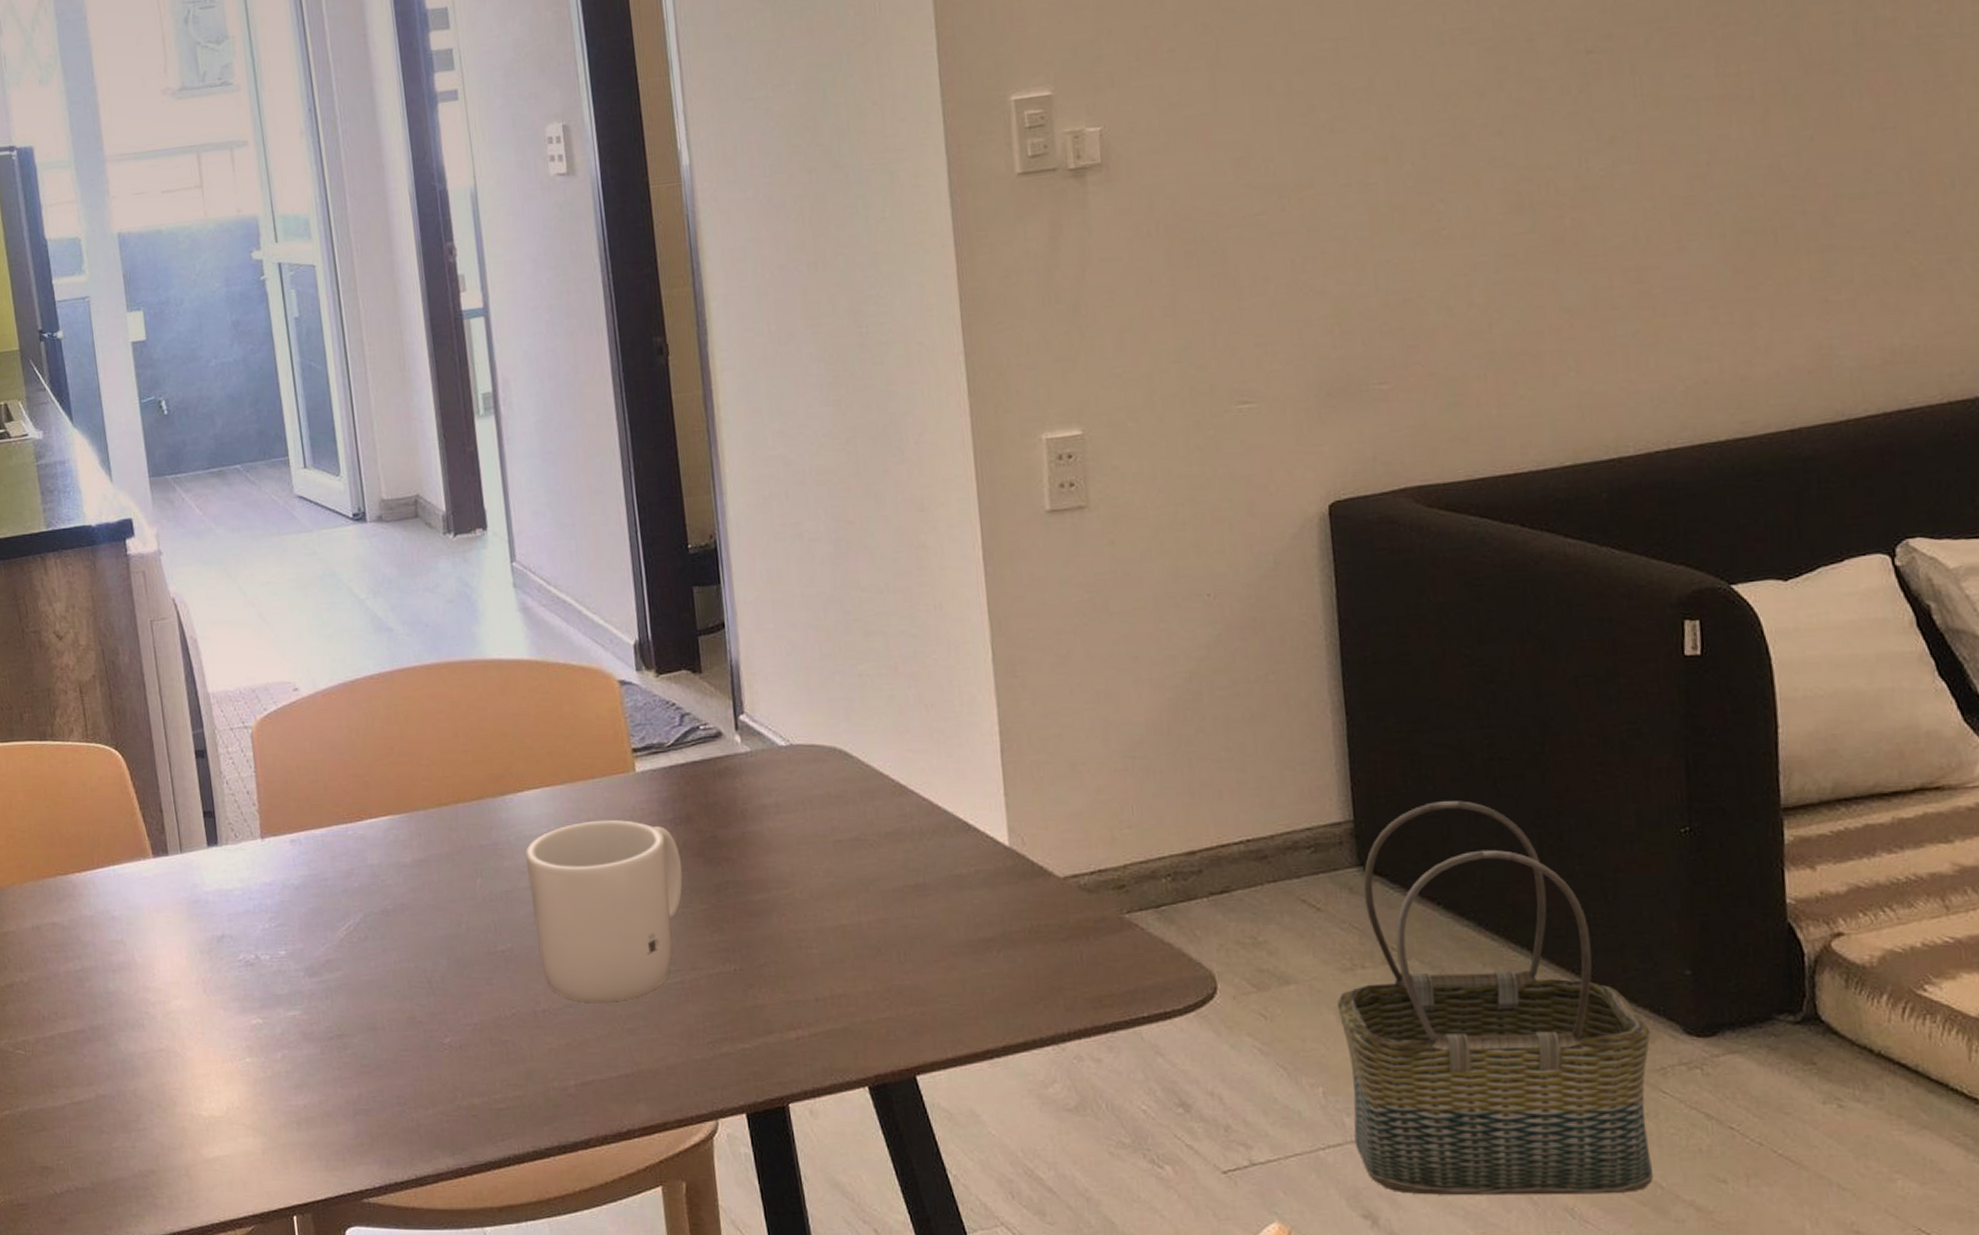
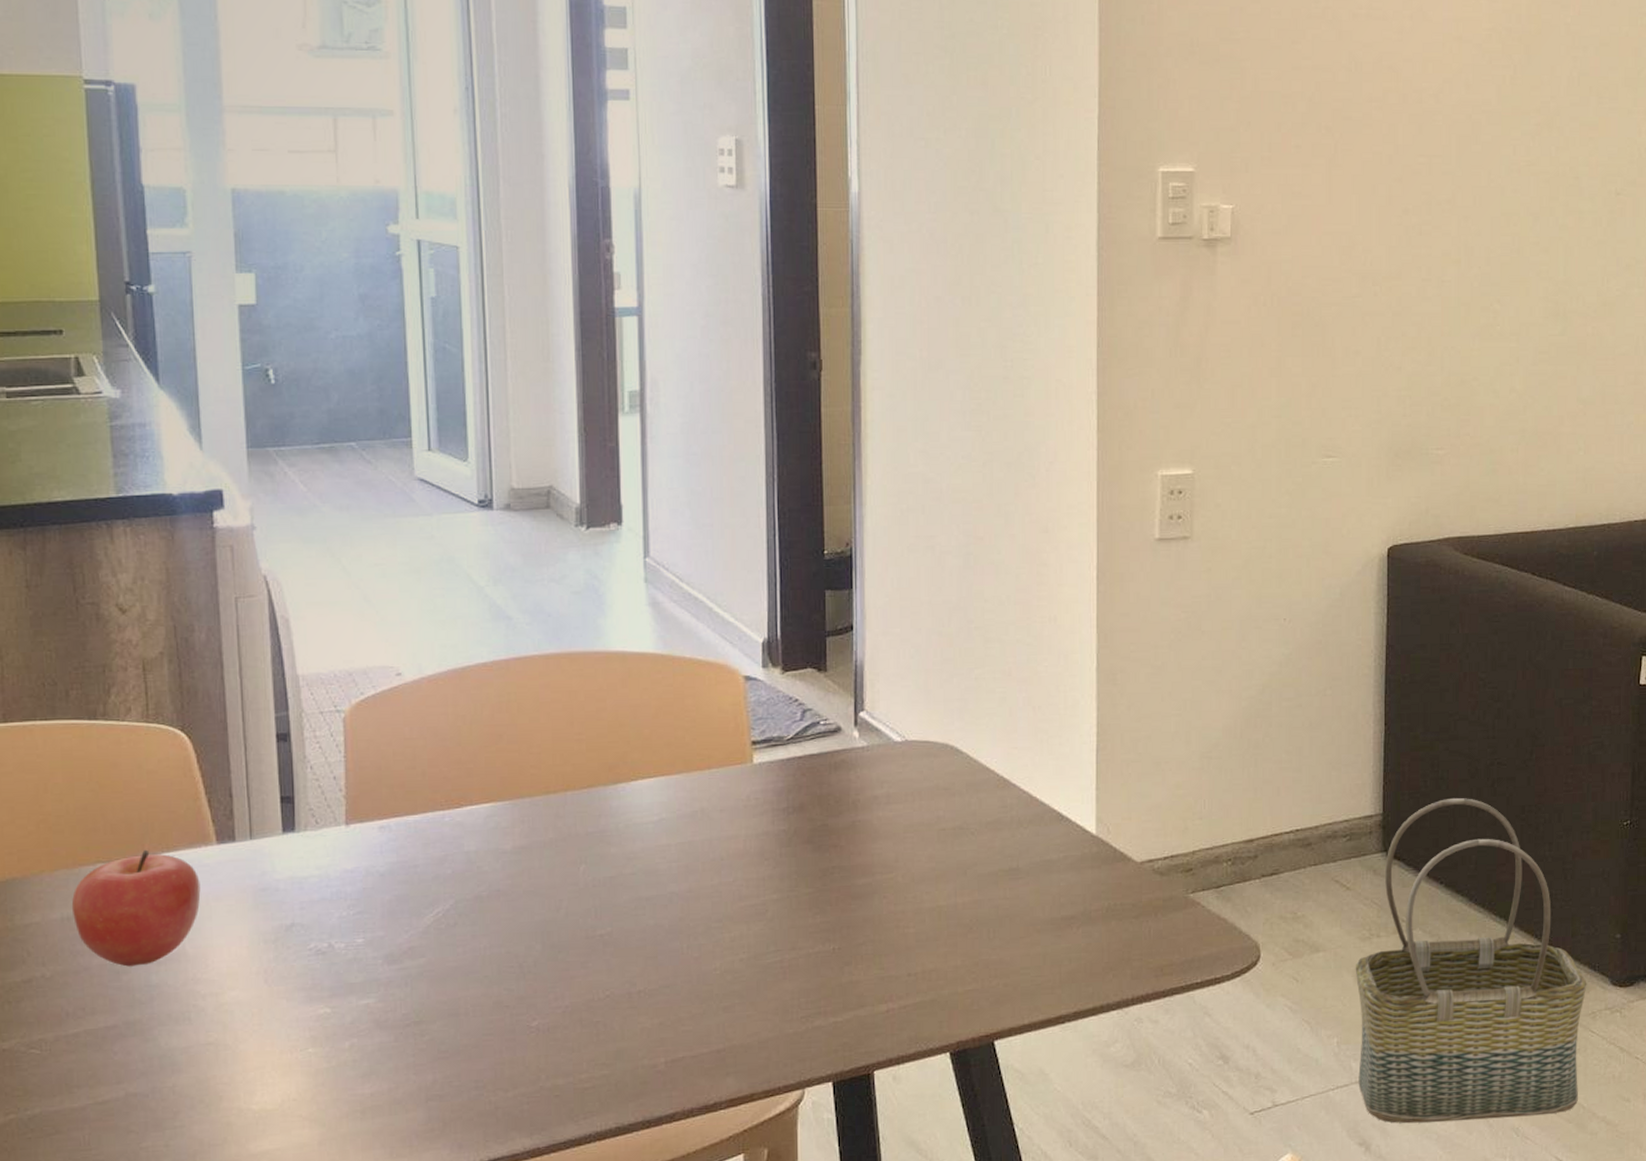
fruit: none [39,863,144,974] -> present [71,849,201,967]
mug: present [525,819,683,1002] -> none [633,808,791,983]

